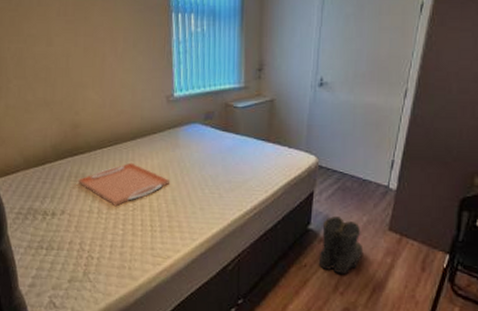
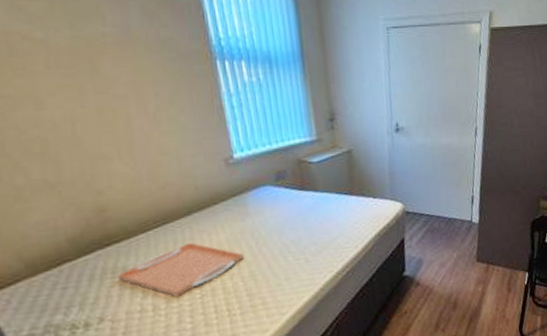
boots: present [317,215,364,275] -> none [416,257,457,313]

